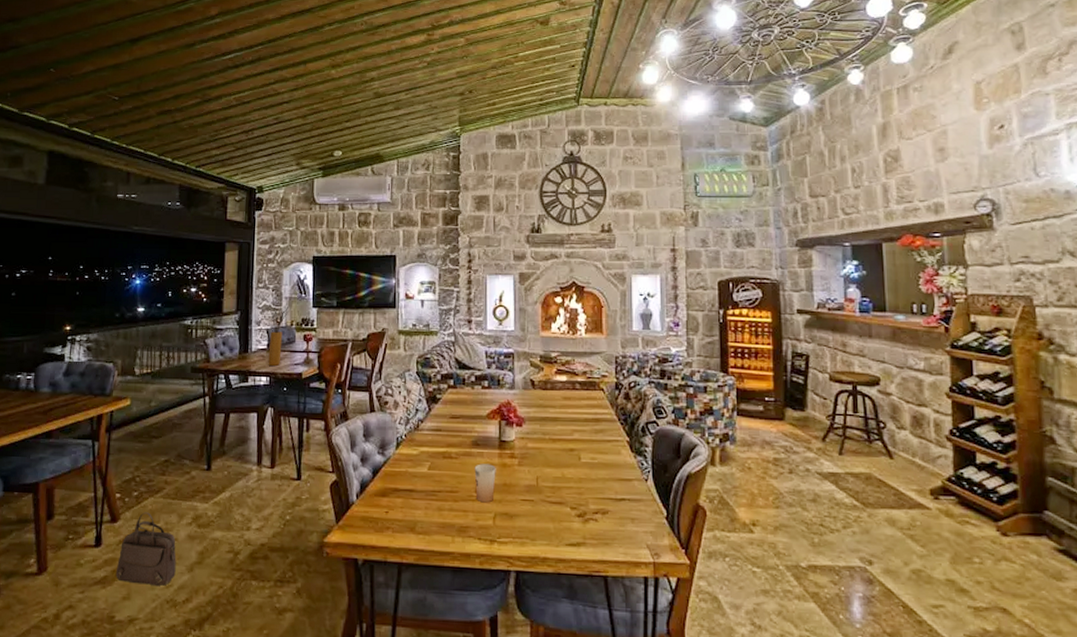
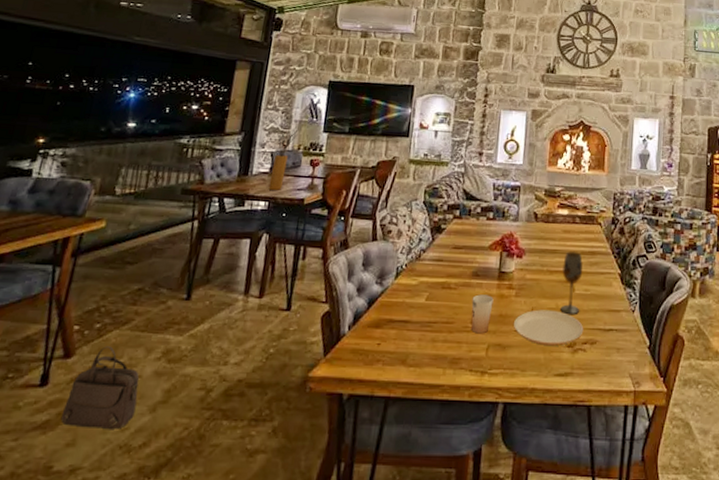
plate: none [519,479,594,515] -> present [514,309,584,346]
wine glass: none [566,419,588,483] -> present [560,251,583,314]

